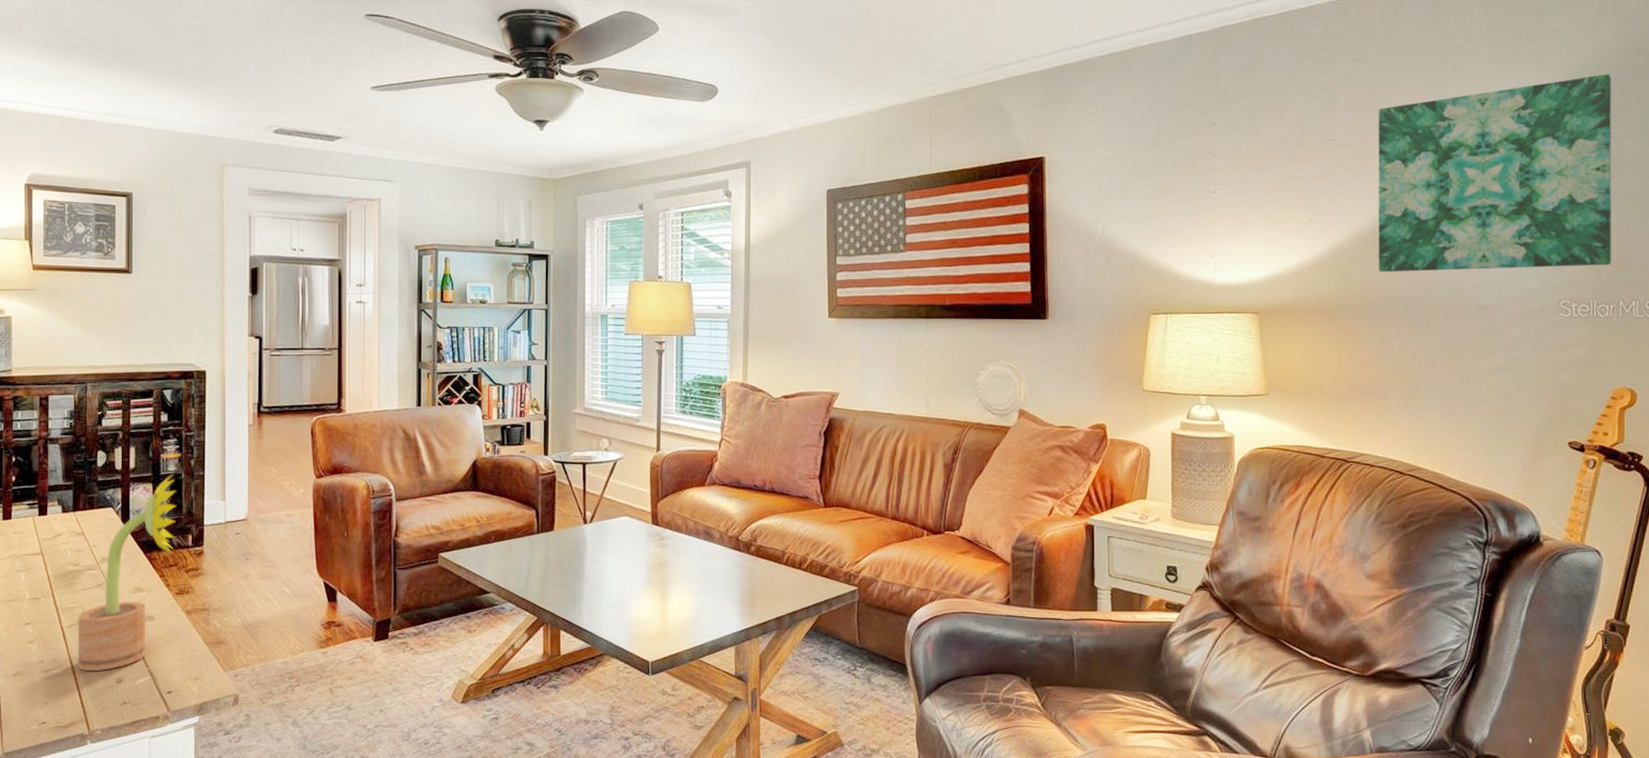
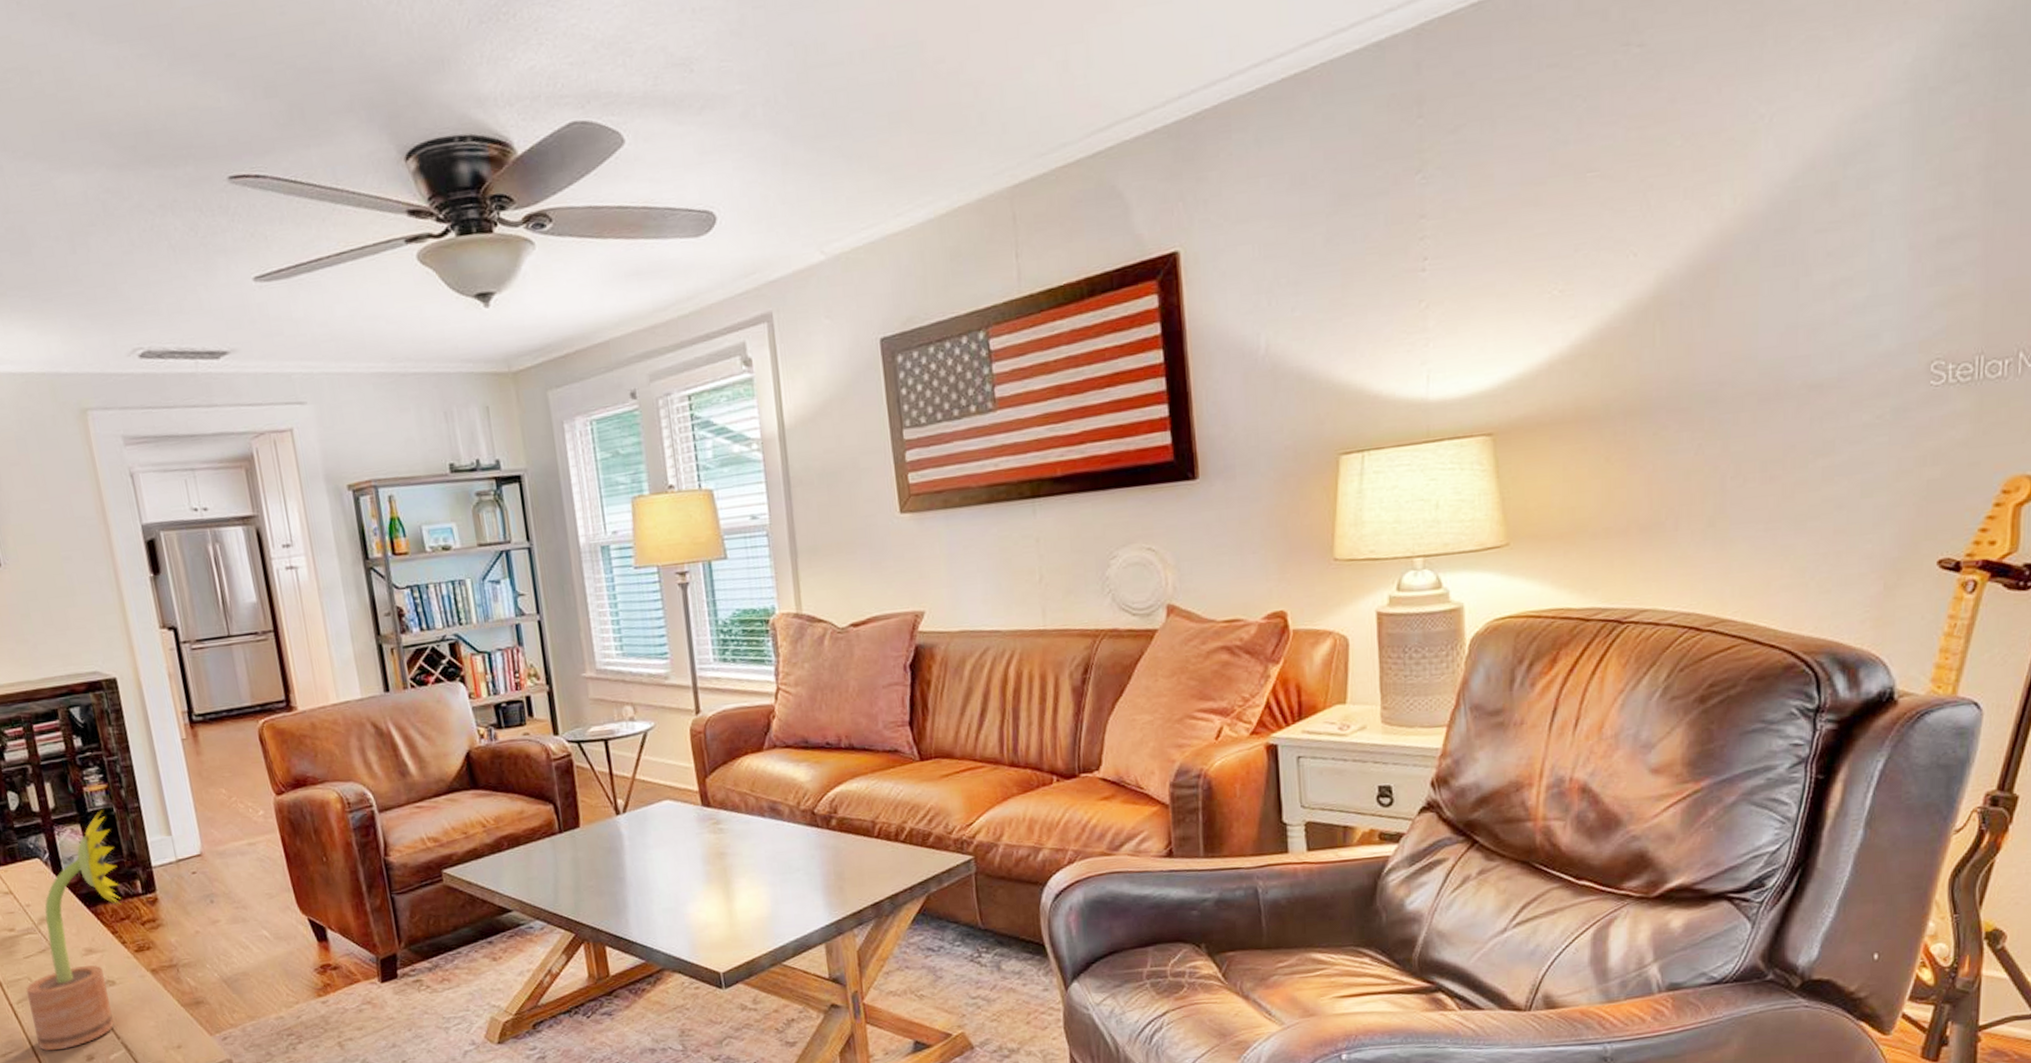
wall art: present [1378,73,1612,273] -> none [1660,11,2017,355]

